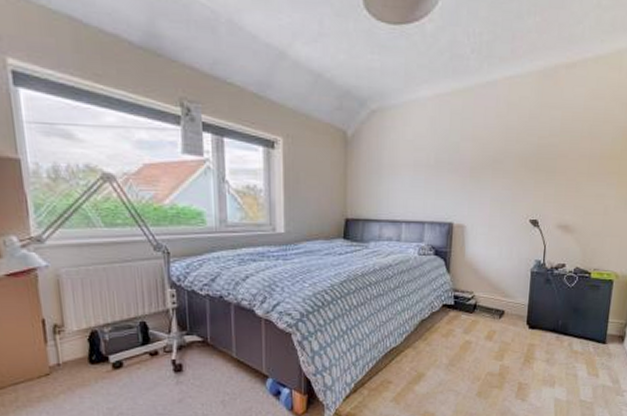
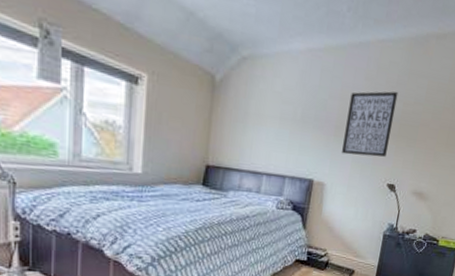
wall art: none [479,125,532,195] -> present [342,91,398,157]

